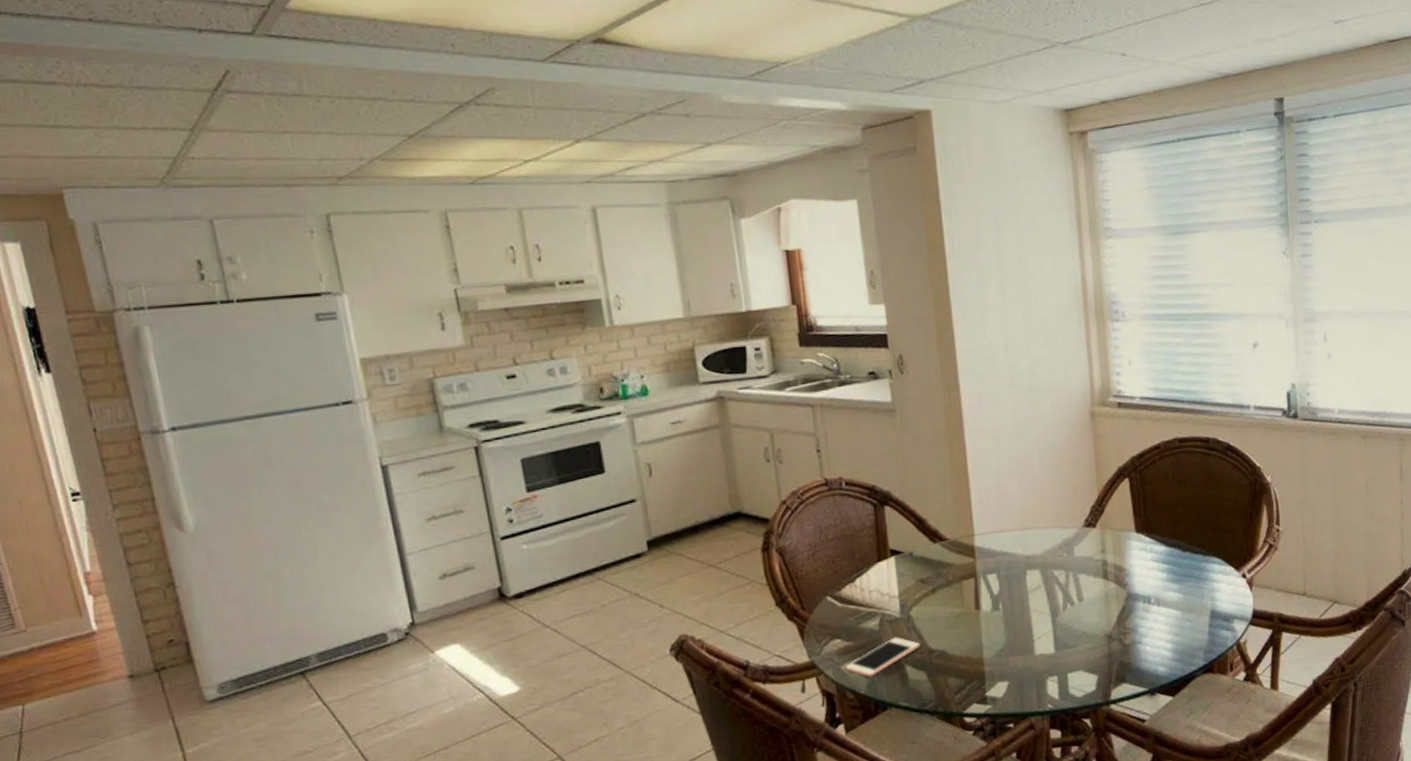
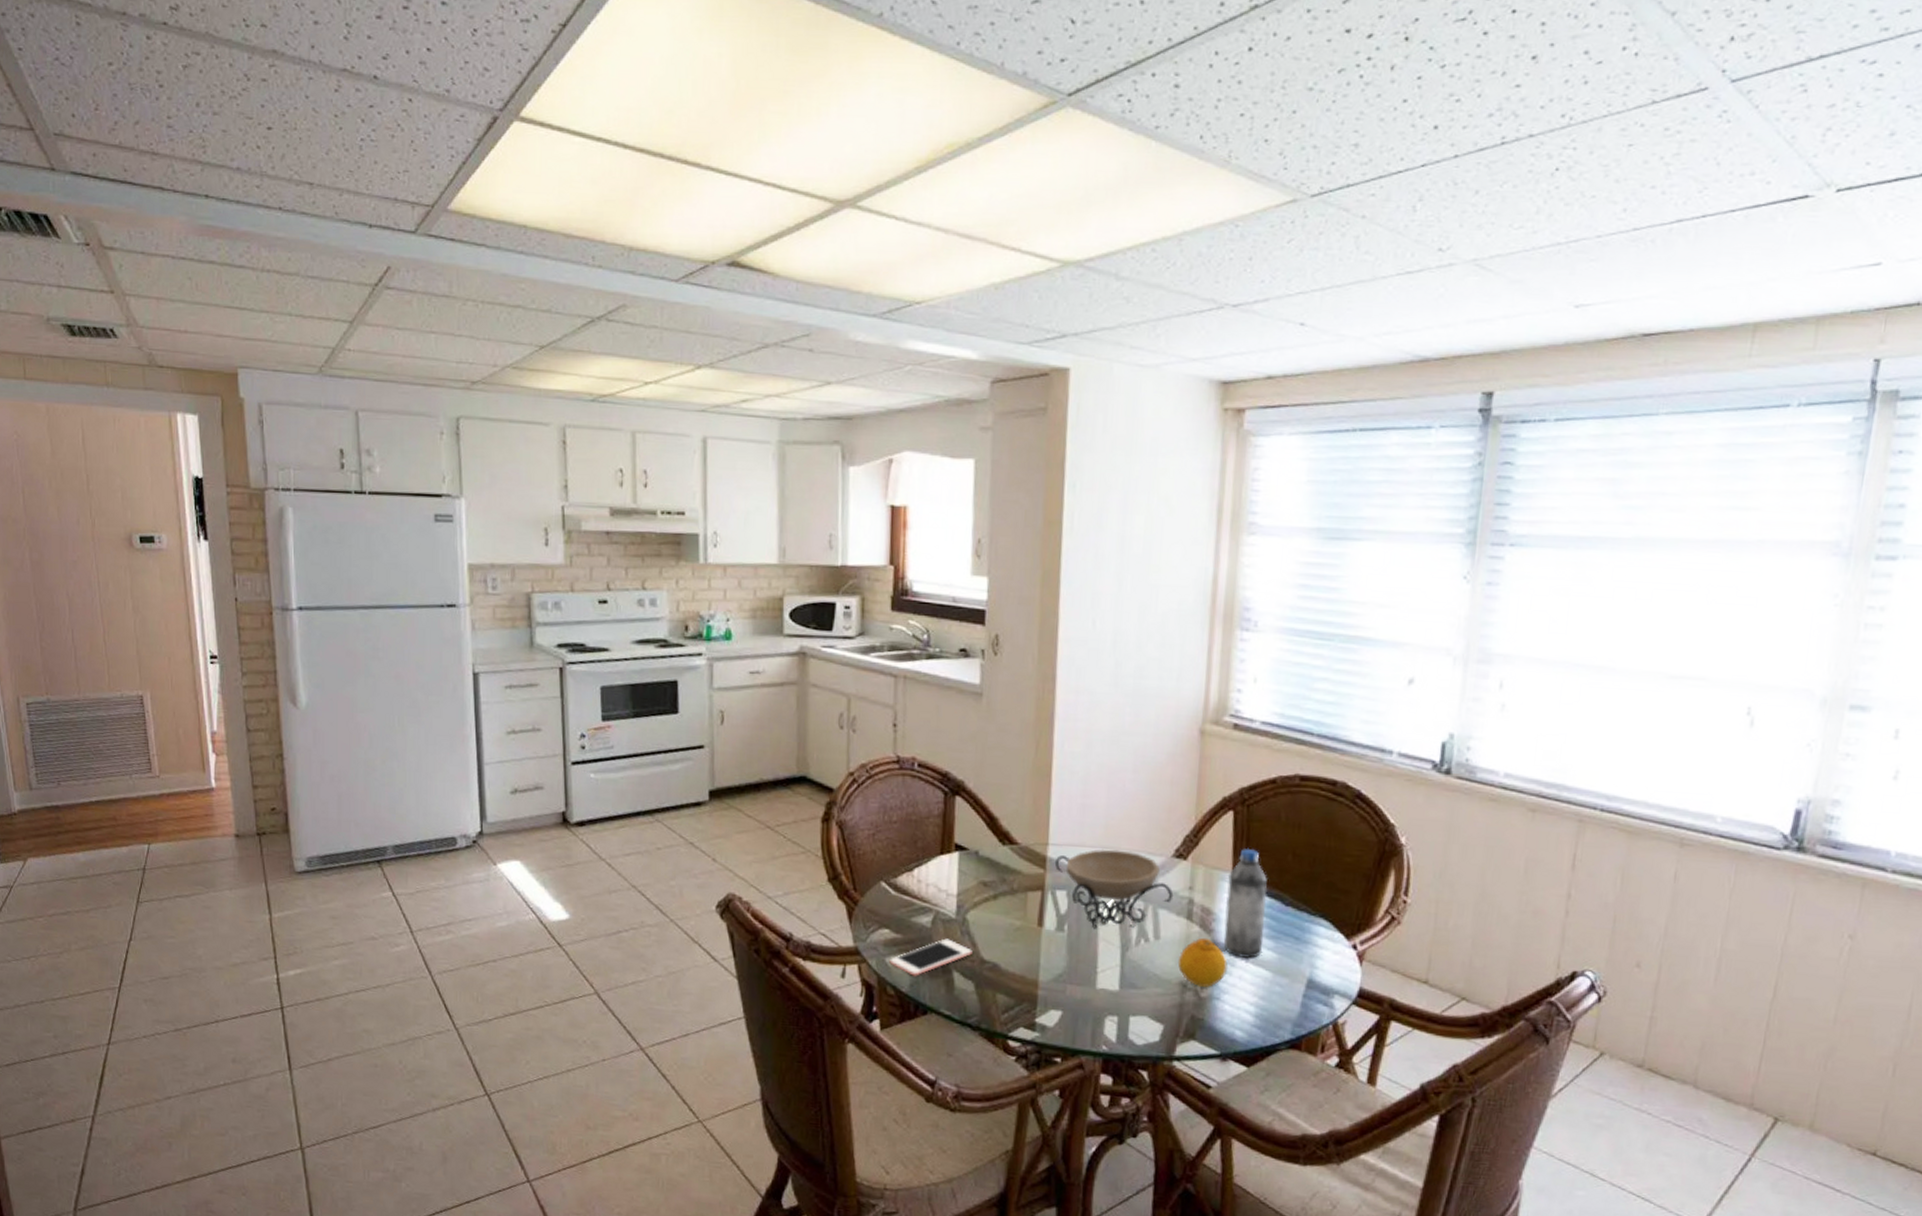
decorative bowl: none [982,528,1090,603] -> present [1054,849,1174,929]
fruit: none [1102,592,1144,635] -> present [1178,937,1228,987]
water bottle: none [1131,507,1171,603] -> present [1223,847,1268,958]

